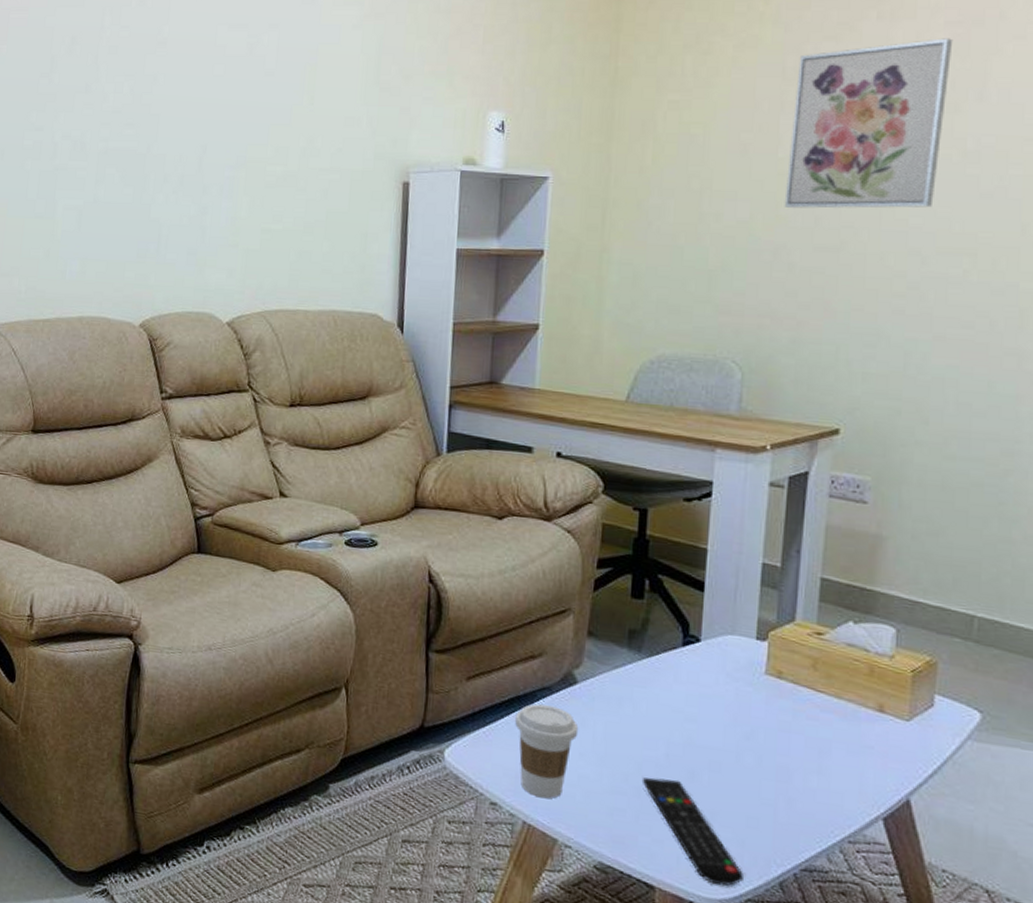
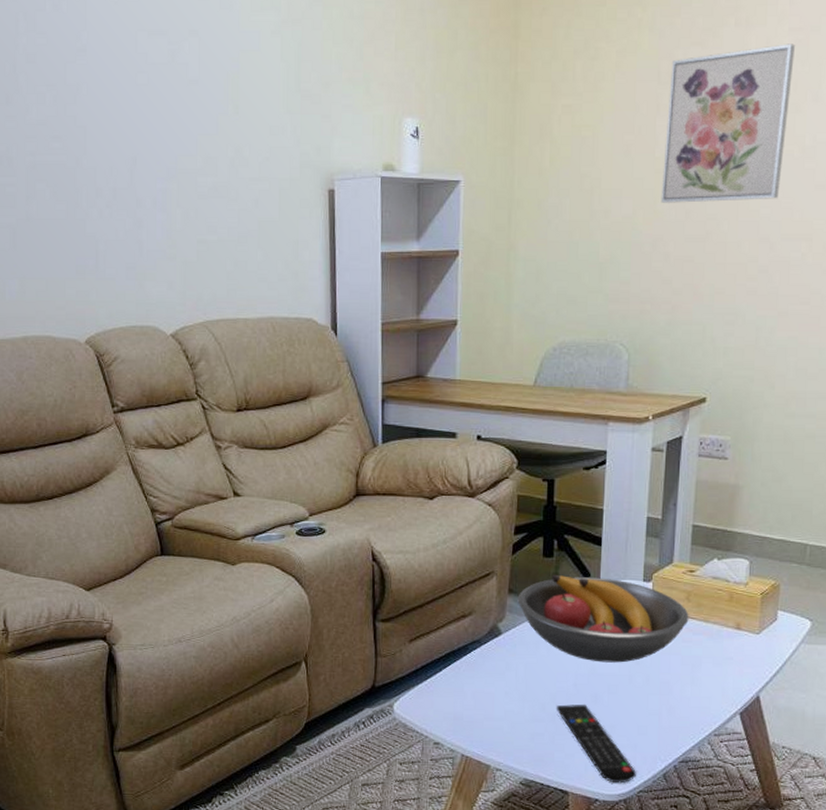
coffee cup: present [515,704,579,799] -> none [452,656,504,733]
fruit bowl: none [598,619,816,736] -> present [517,574,689,663]

